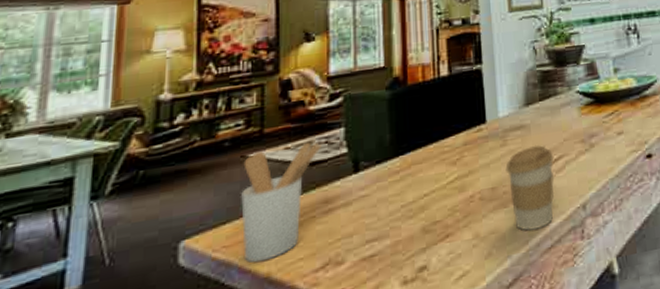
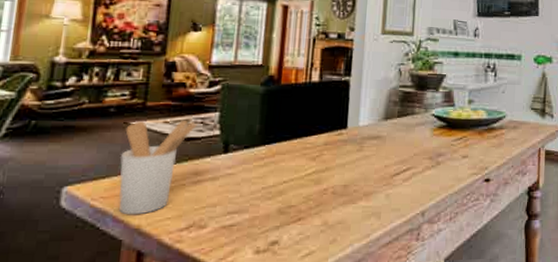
coffee cup: present [505,144,555,231] -> none [358,155,403,226]

